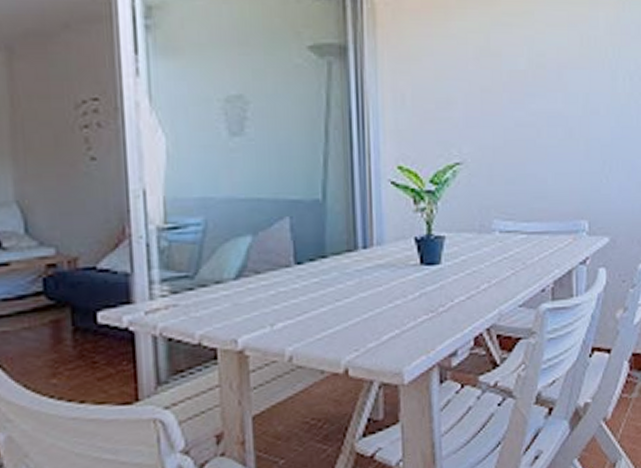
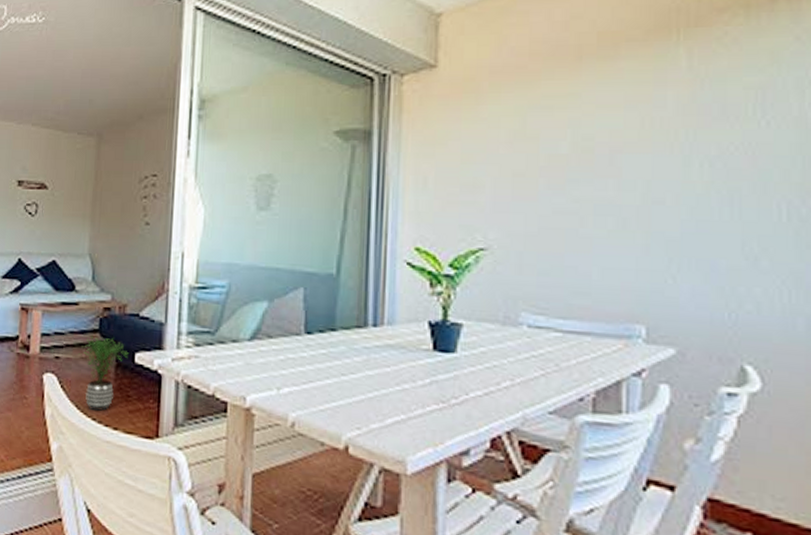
potted plant: none [19,300,88,388] -> present [79,336,128,412]

